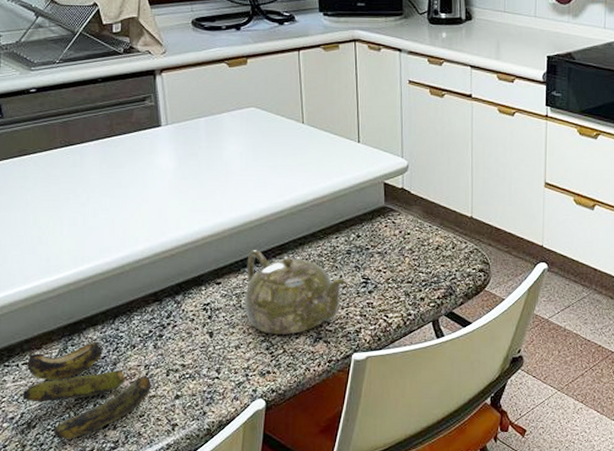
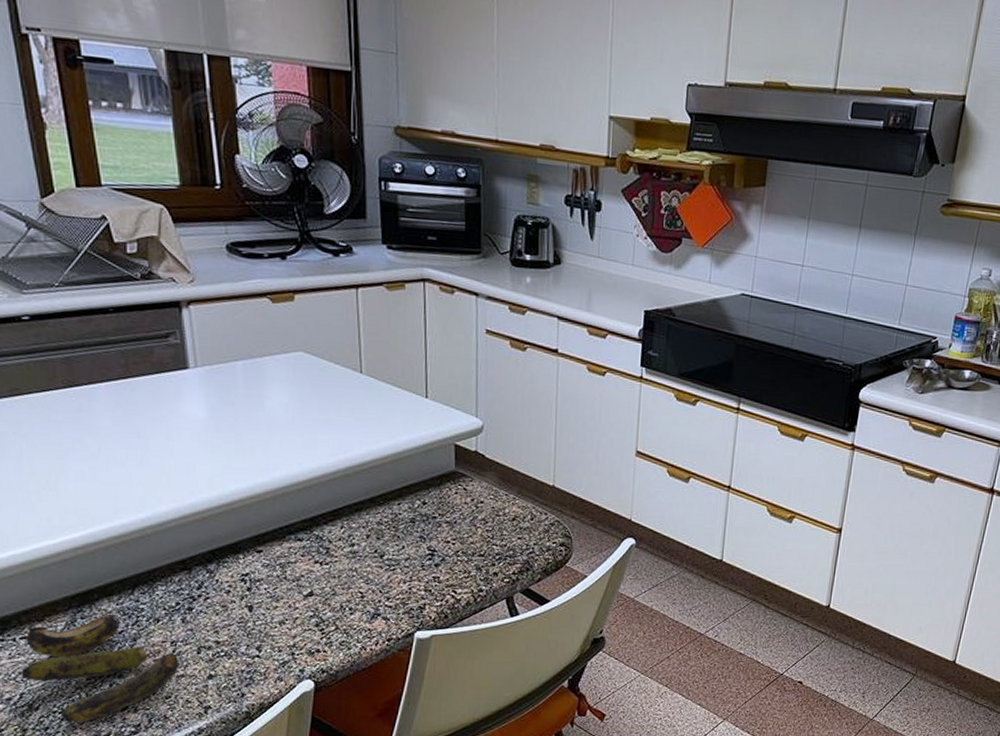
teapot: present [244,250,346,335] -> none [290,515,409,610]

